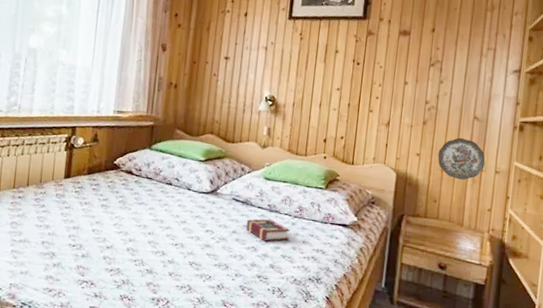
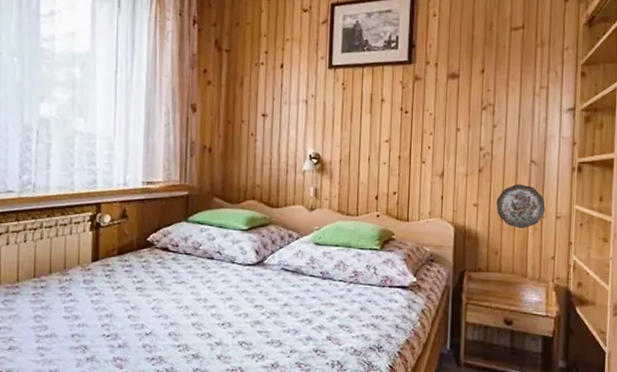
book: present [246,218,291,242] -> none [298,287,347,312]

